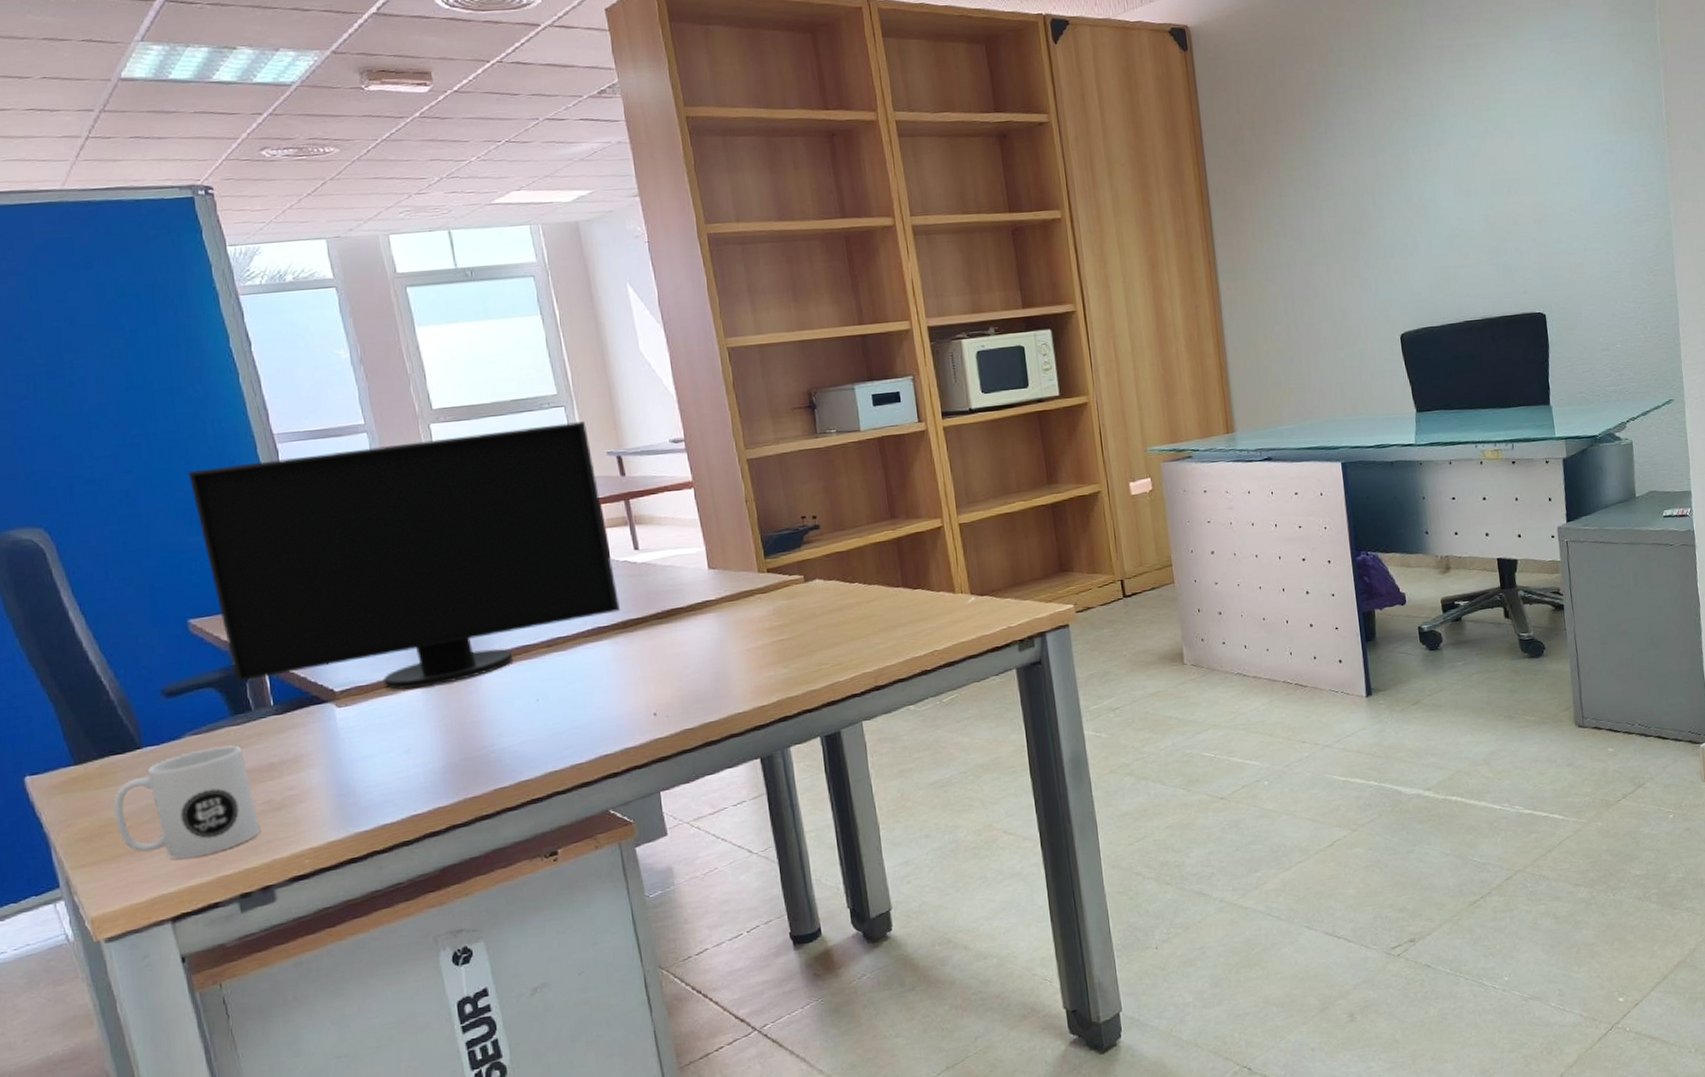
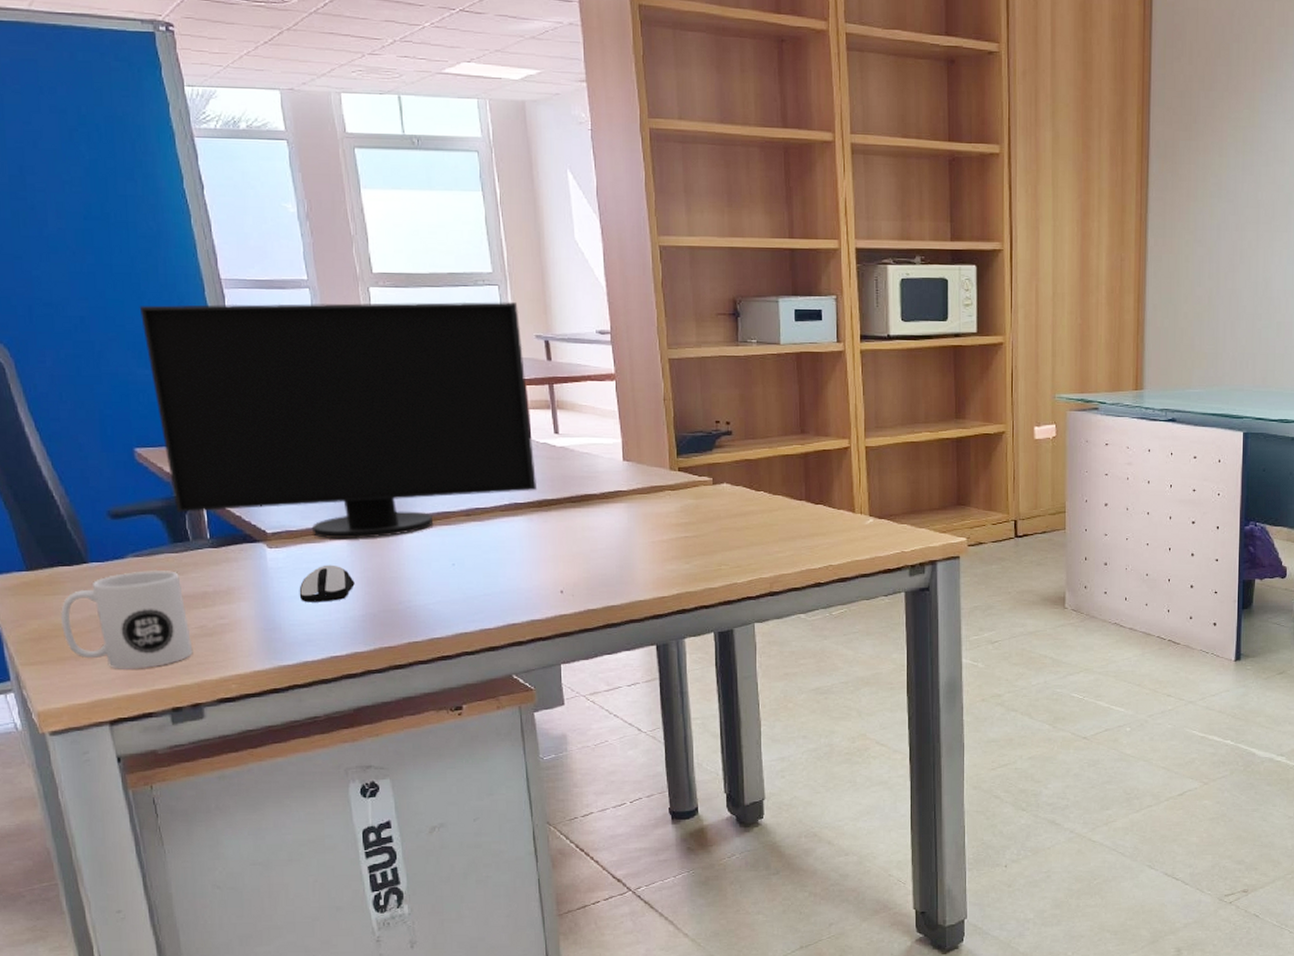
computer mouse: none [373,716,433,761] -> present [299,564,355,602]

